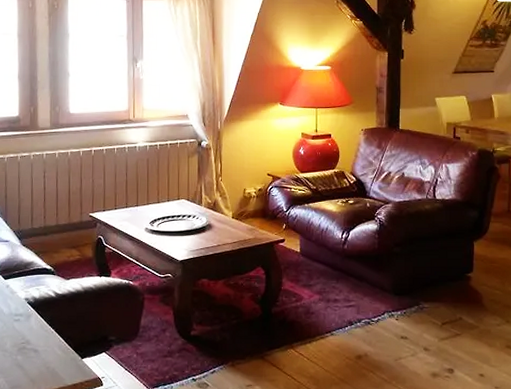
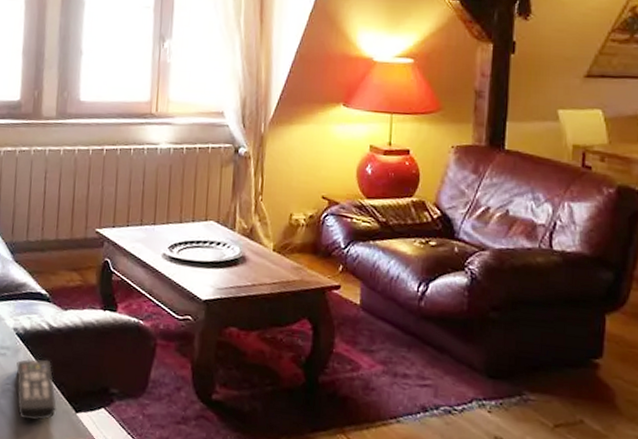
remote control: none [29,320,65,370] -> present [16,359,57,422]

